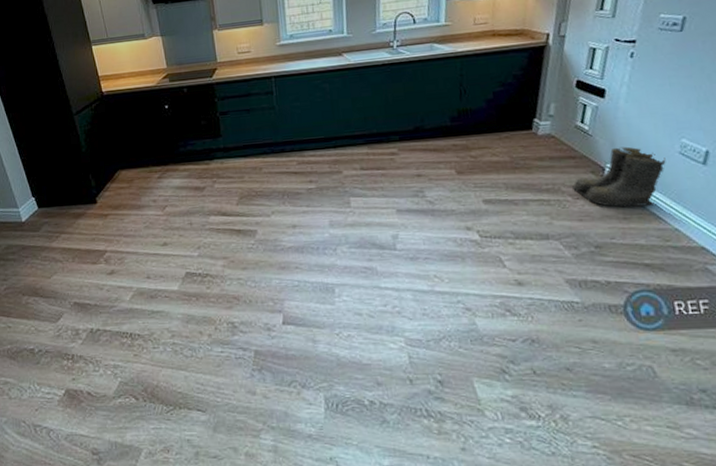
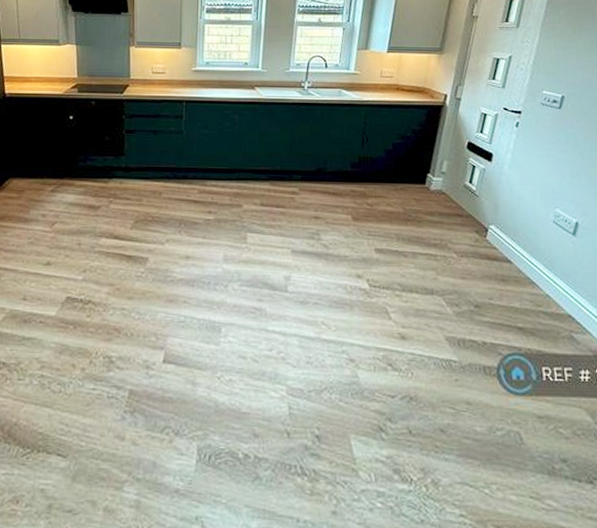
boots: present [571,146,666,208] -> none [457,210,542,270]

